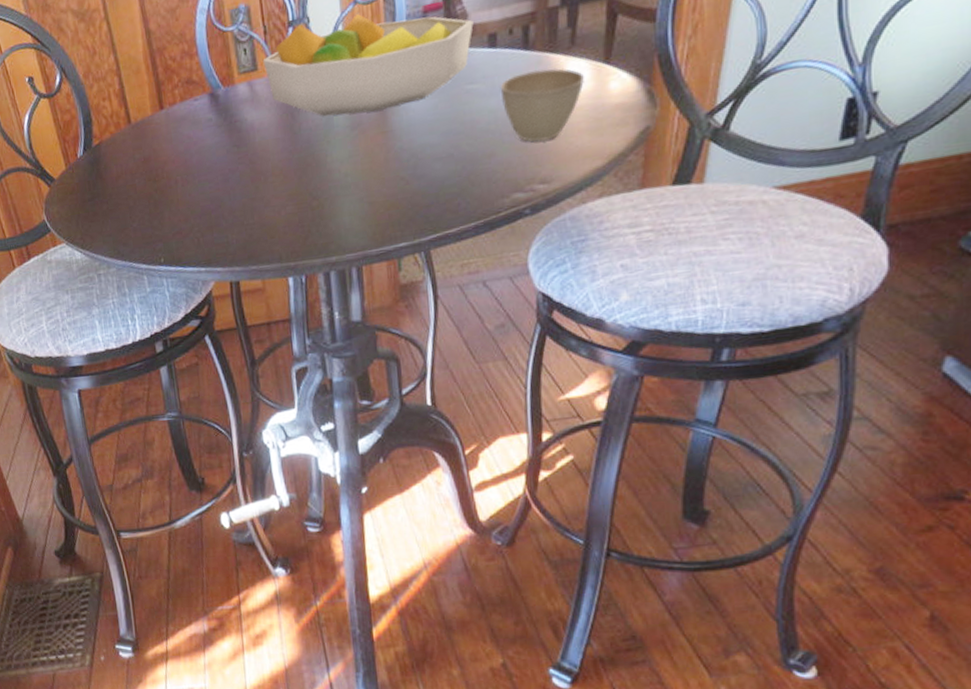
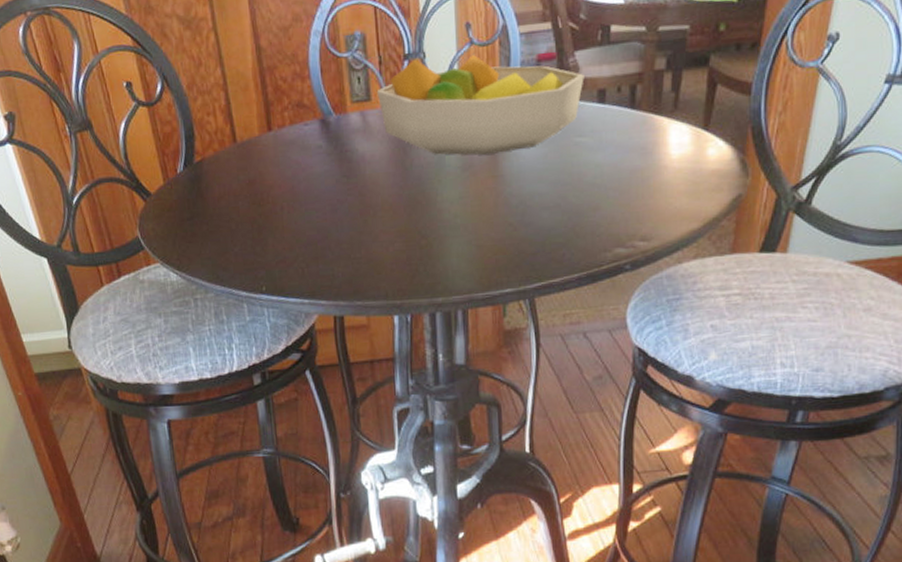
cup: present [500,67,585,142] -> none [607,129,686,200]

